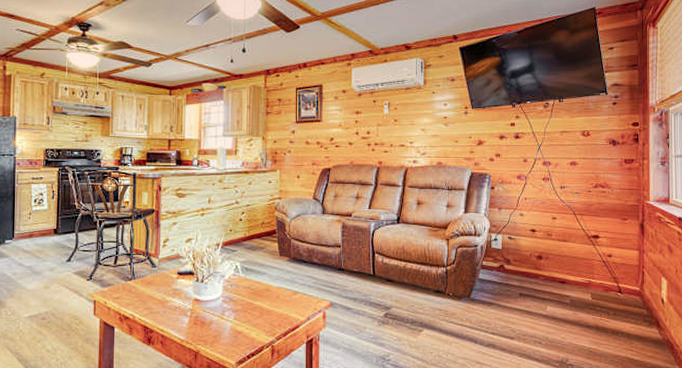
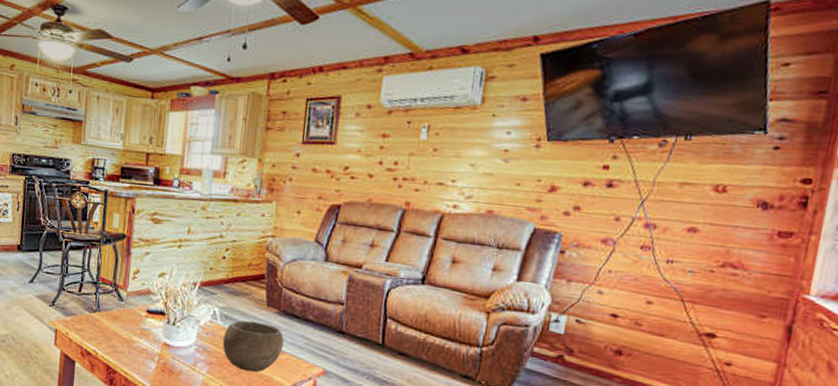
bowl: none [245,270,296,313] -> present [222,320,284,372]

